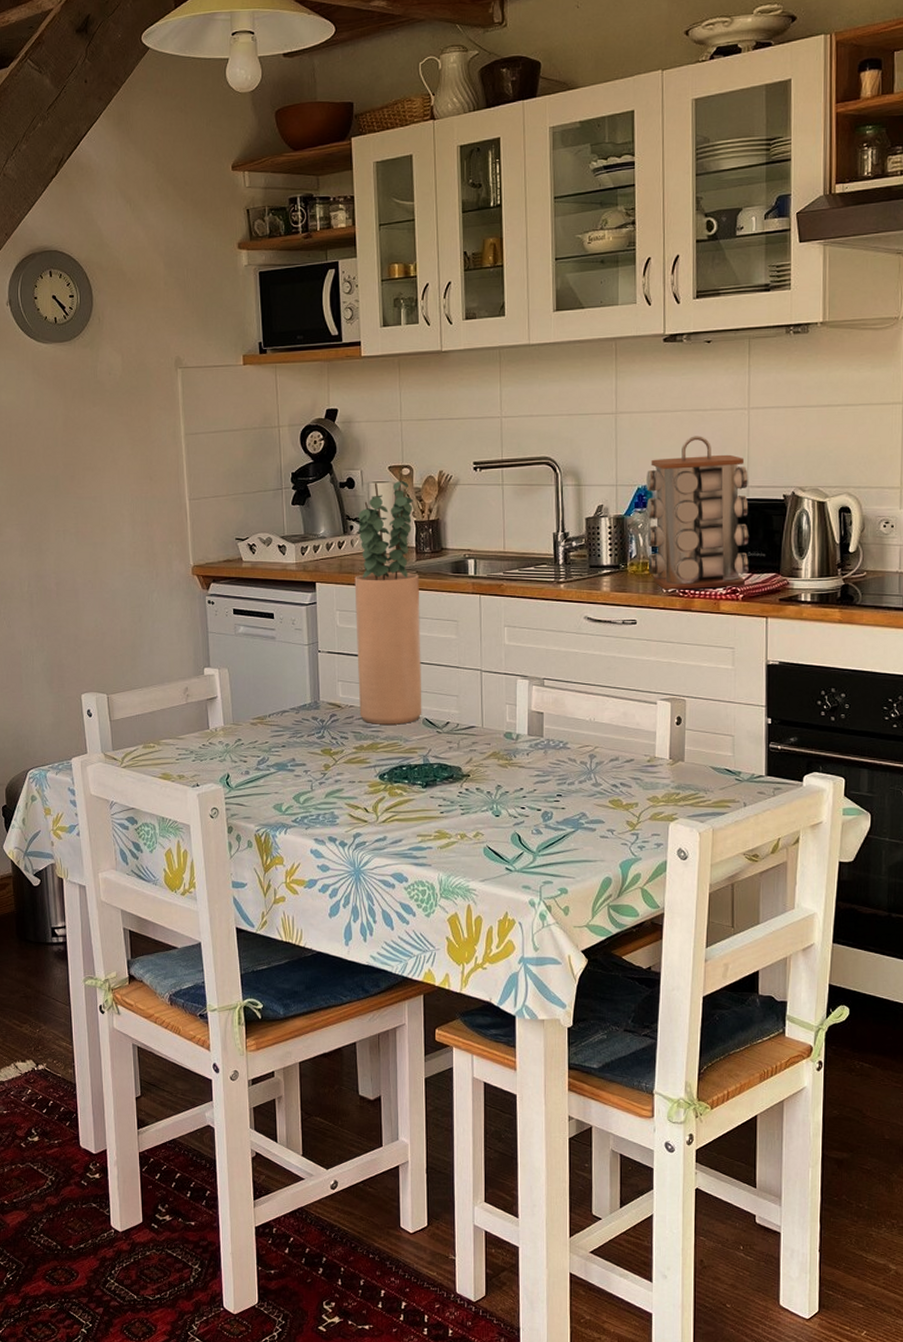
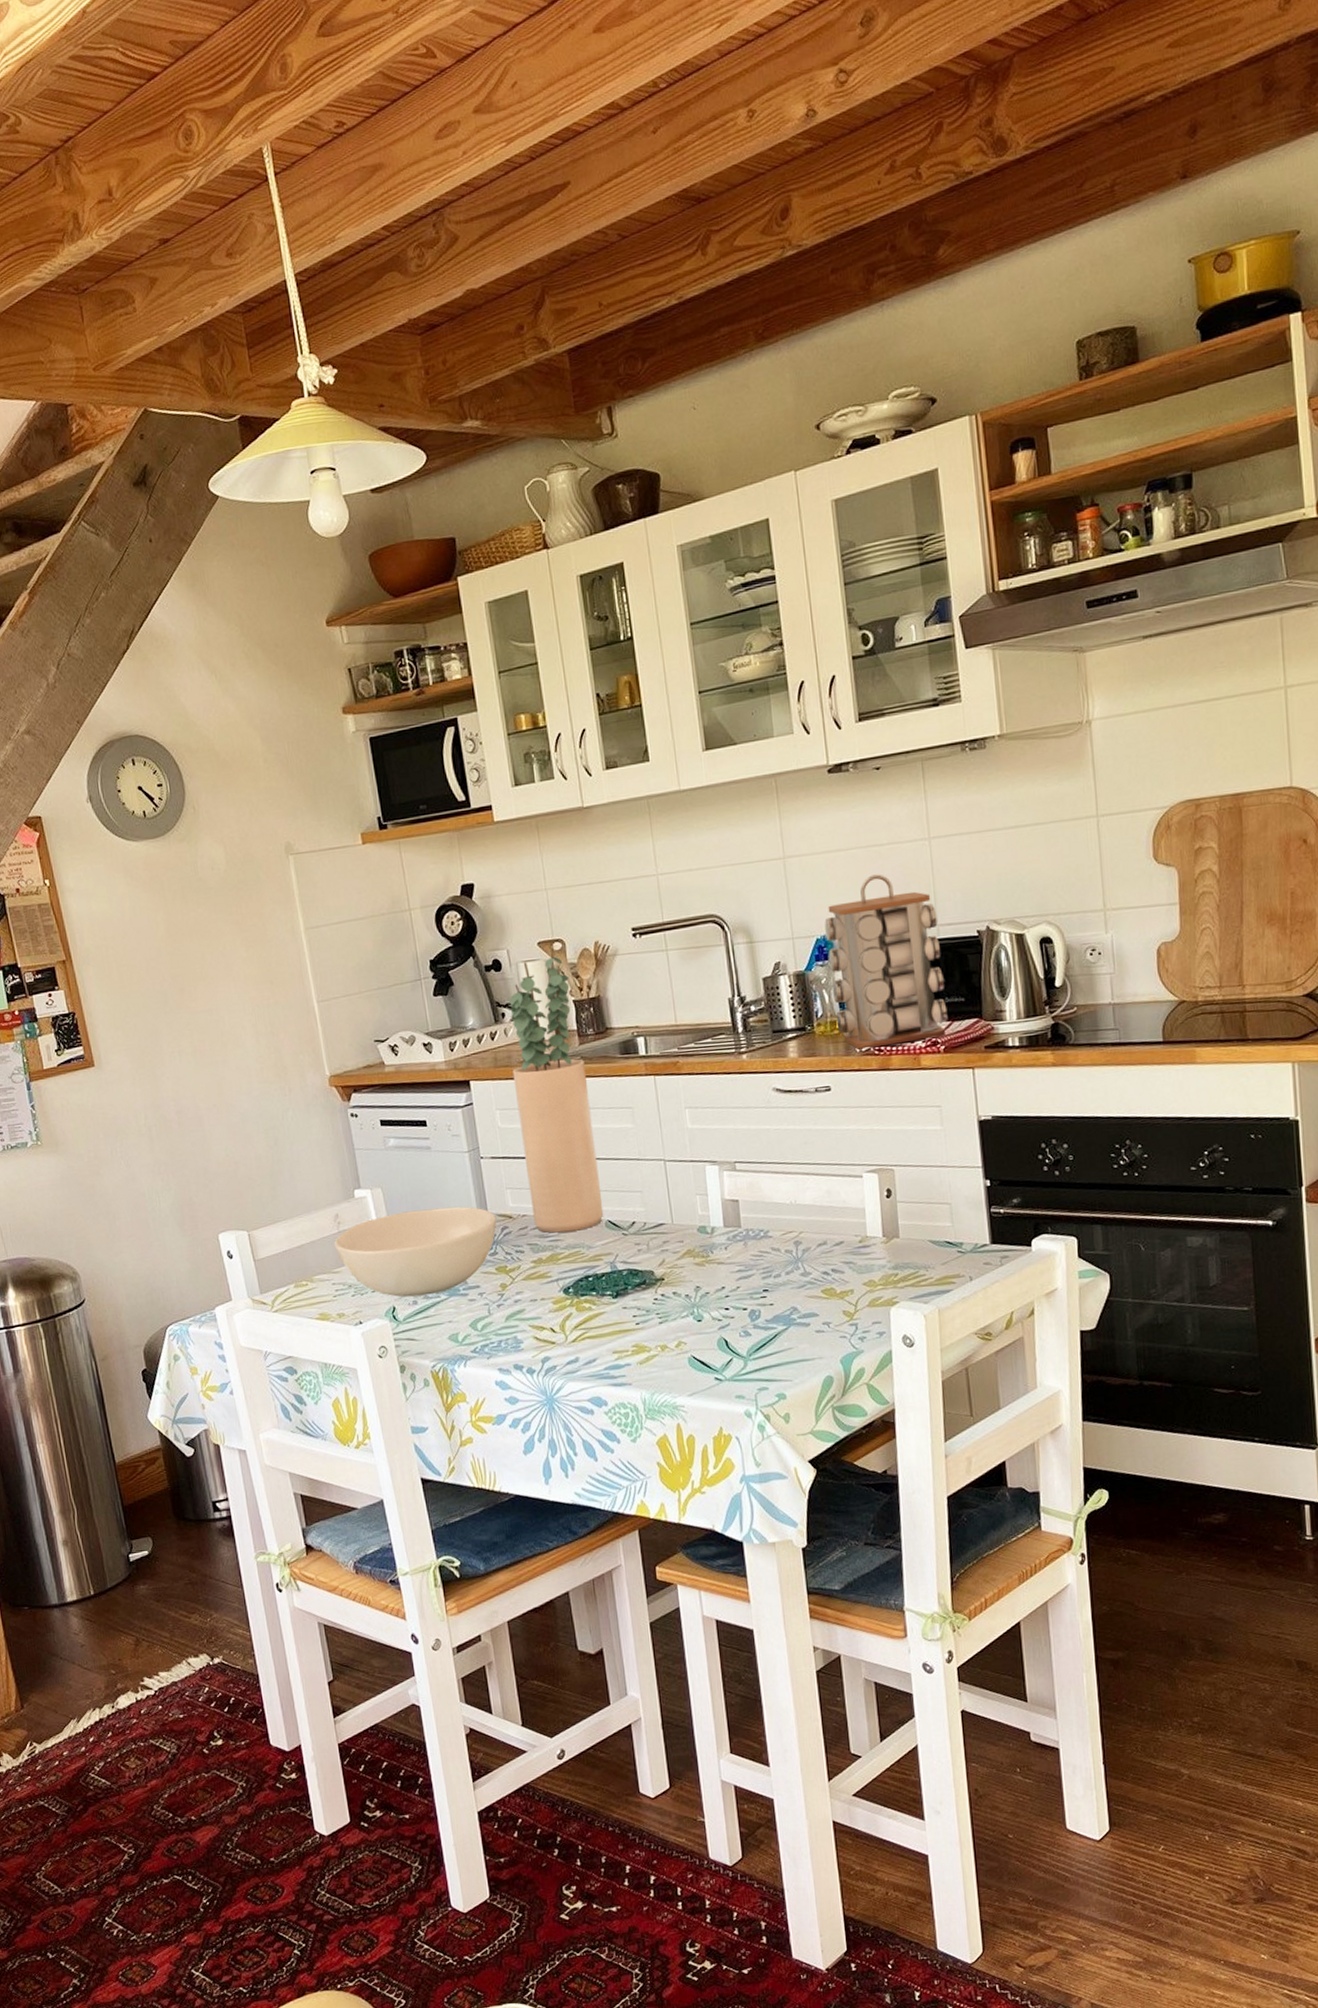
bowl: none [181,692,327,767] -> present [333,1206,497,1297]

